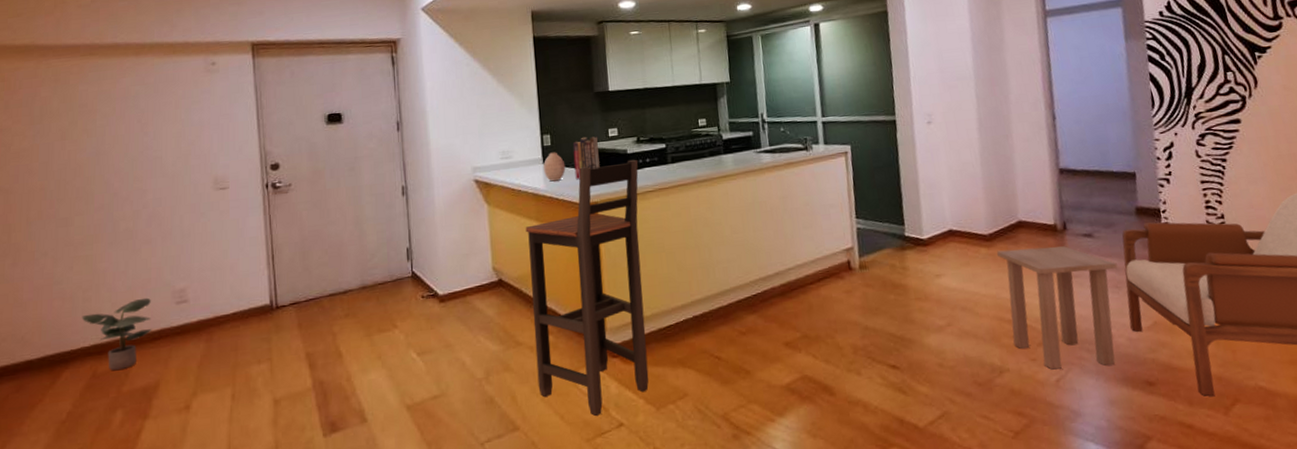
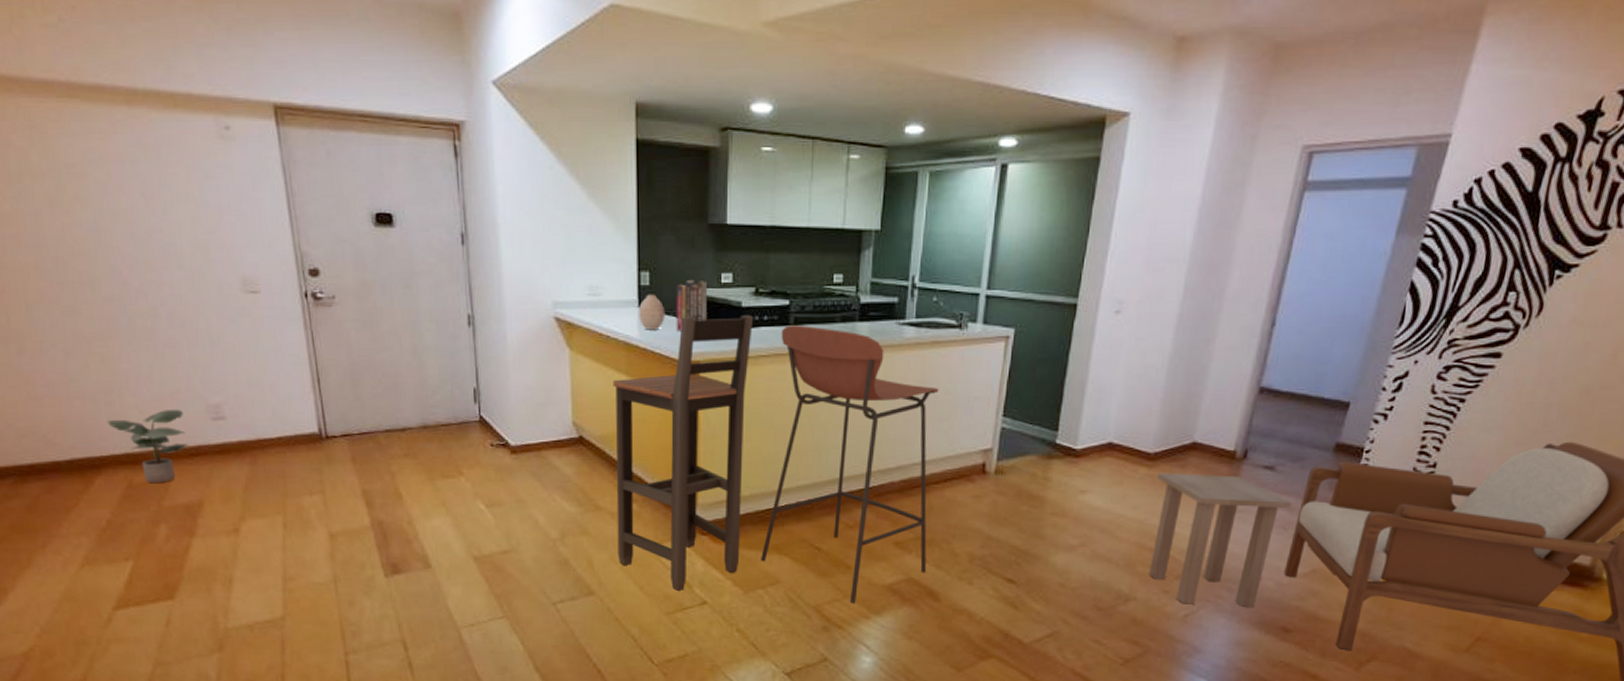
bar stool: none [661,162,817,408] -> present [761,325,939,603]

